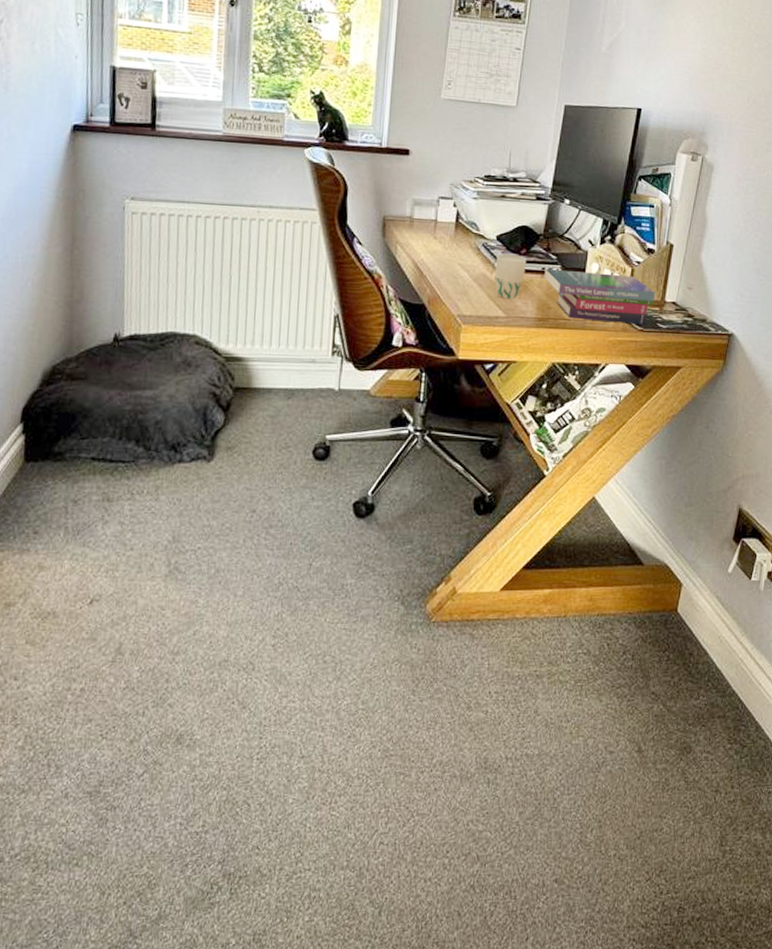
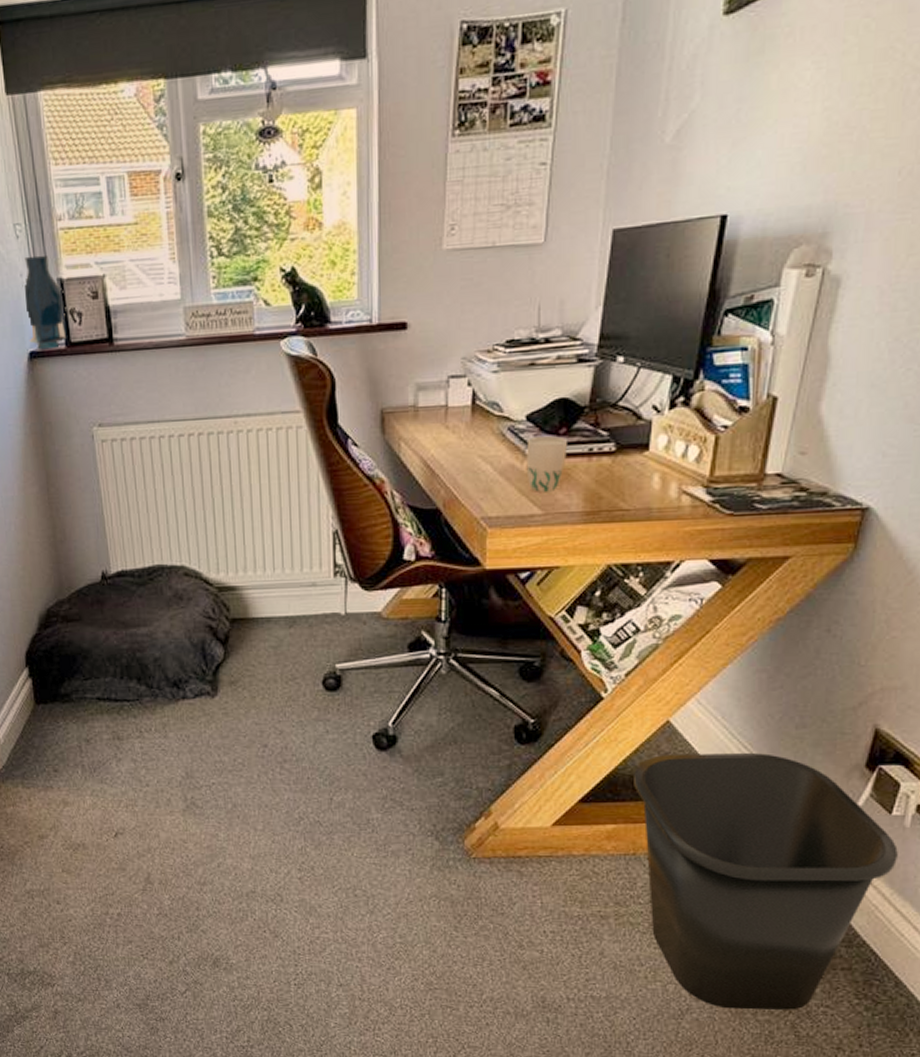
vase: none [74,42,115,126] -> present [22,255,66,350]
books: present [544,268,656,326] -> none [592,446,752,509]
waste bin: none [566,526,756,760] -> present [634,753,898,1010]

